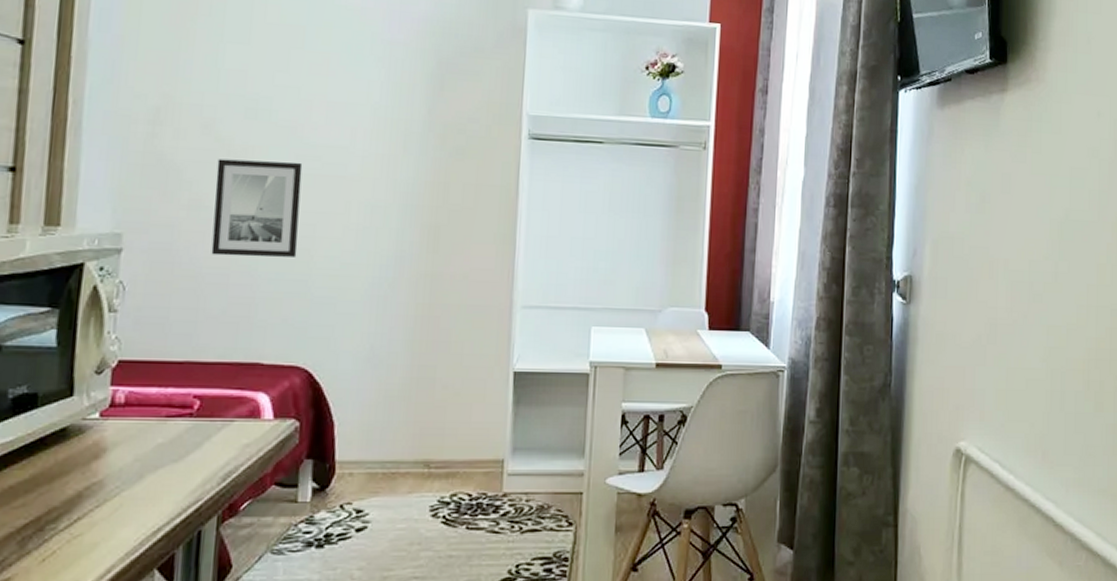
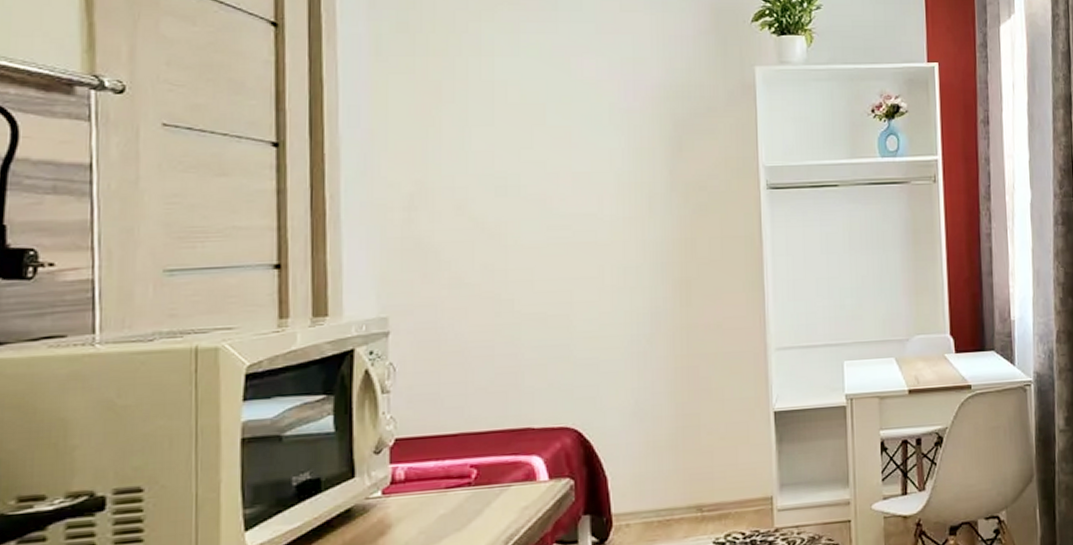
wall art: present [211,159,303,258] -> none [473,233,557,329]

